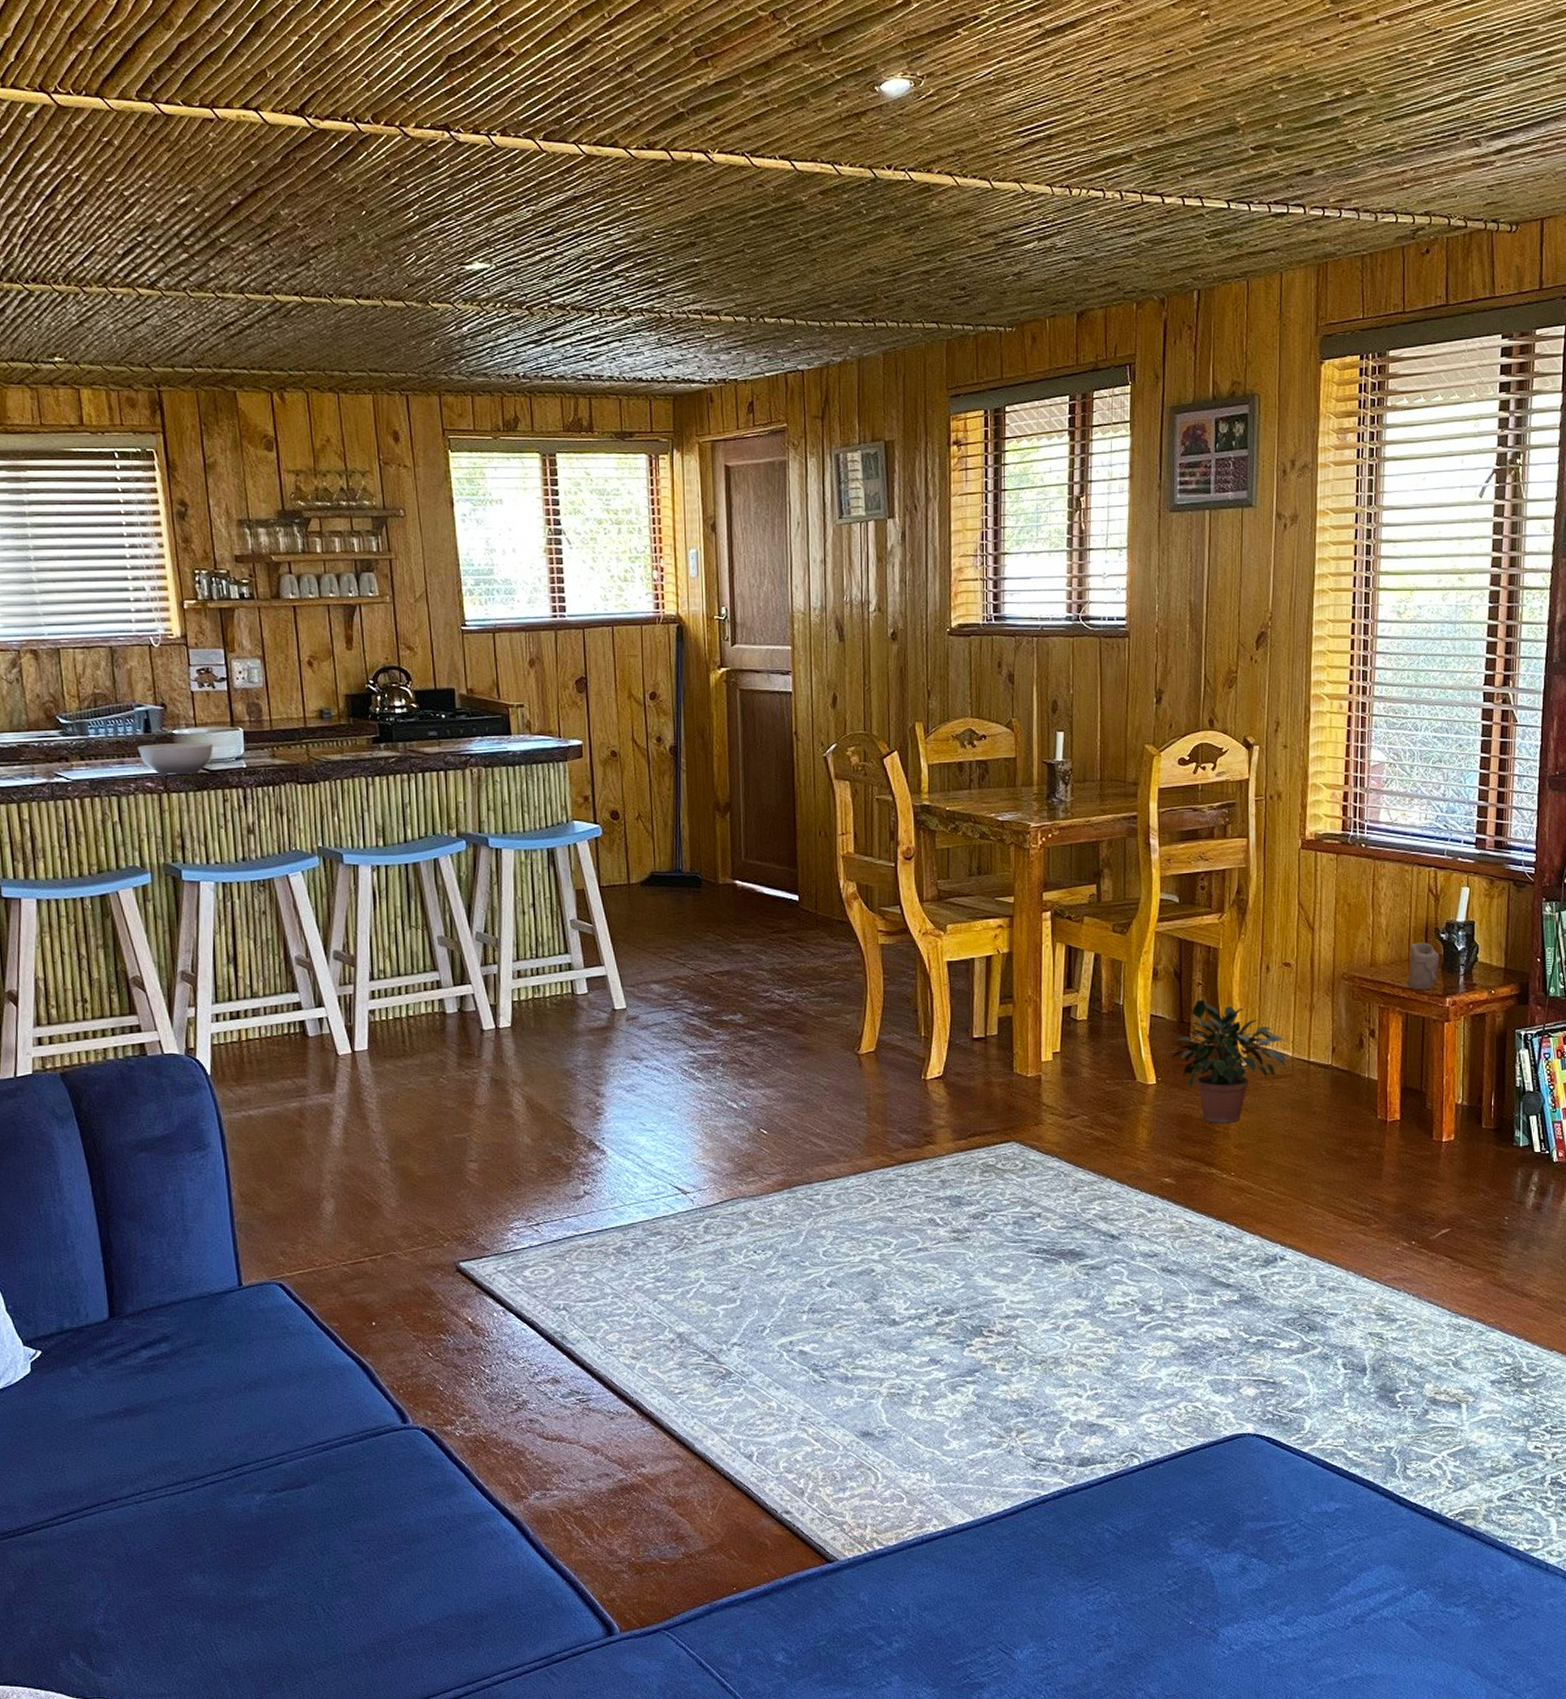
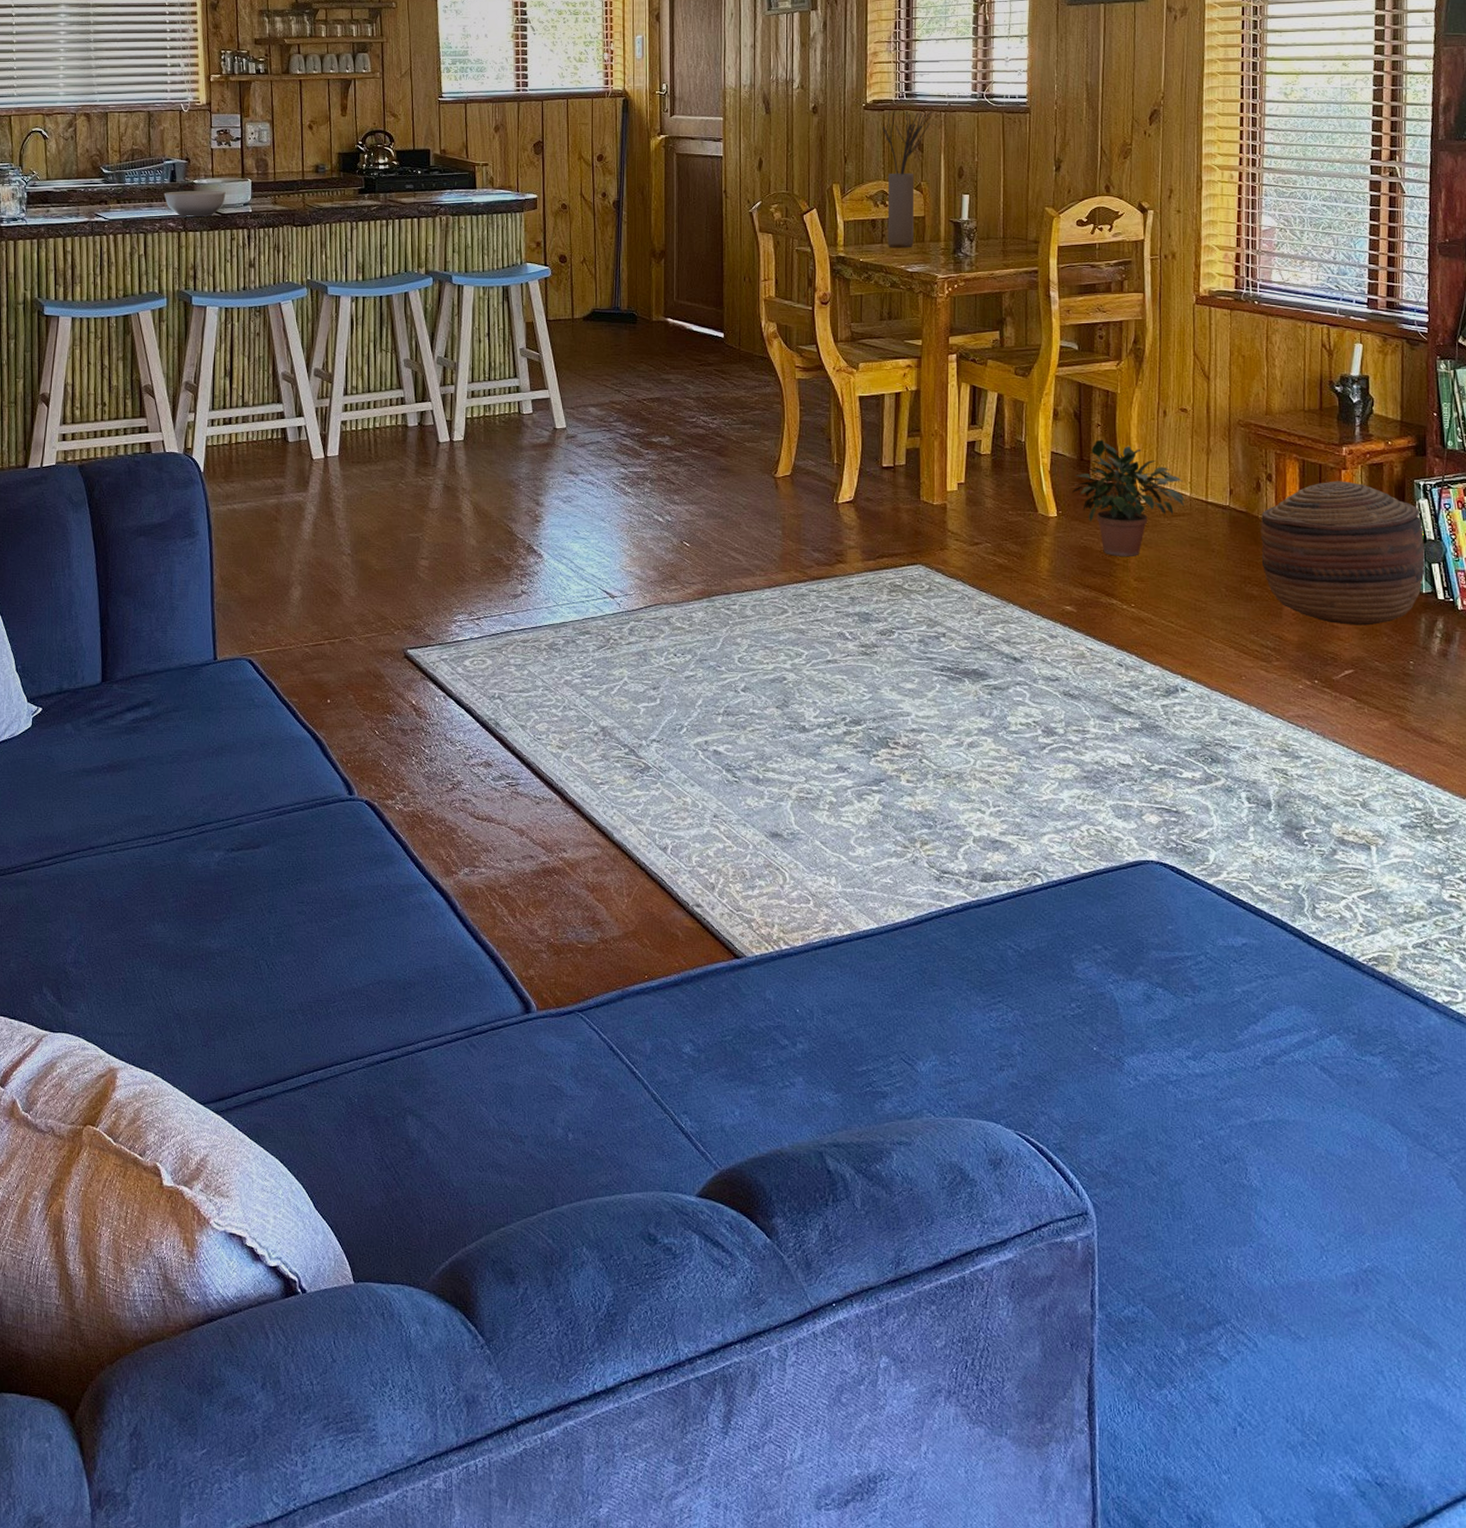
vase: none [969,636,1023,795] -> present [882,110,932,248]
basket: none [1362,1034,1523,1183] -> present [1260,481,1425,626]
candle: present [1408,942,1440,991] -> none [1304,394,1335,439]

